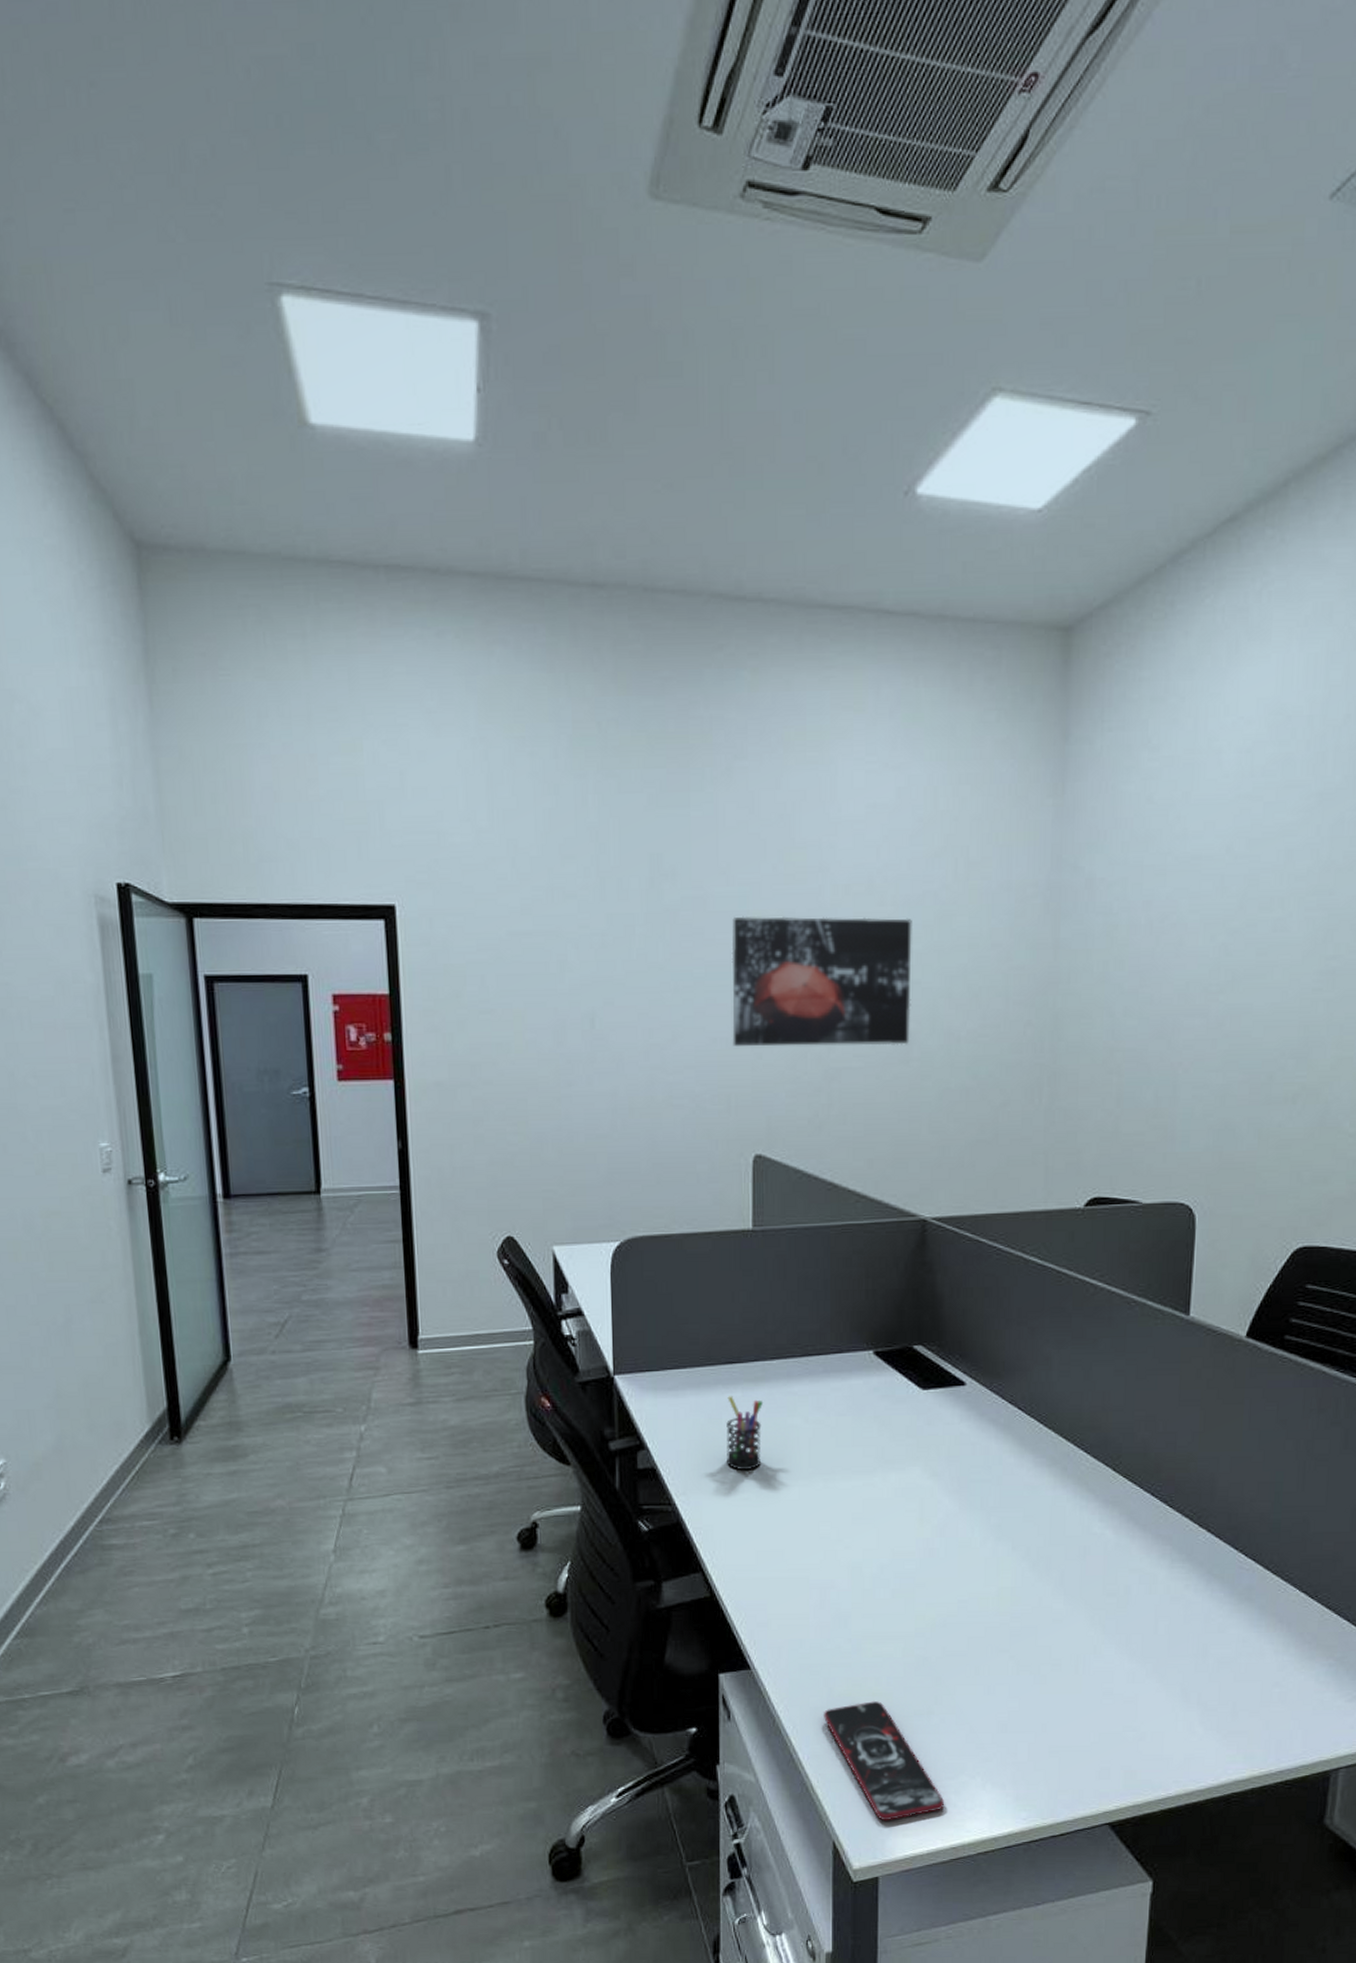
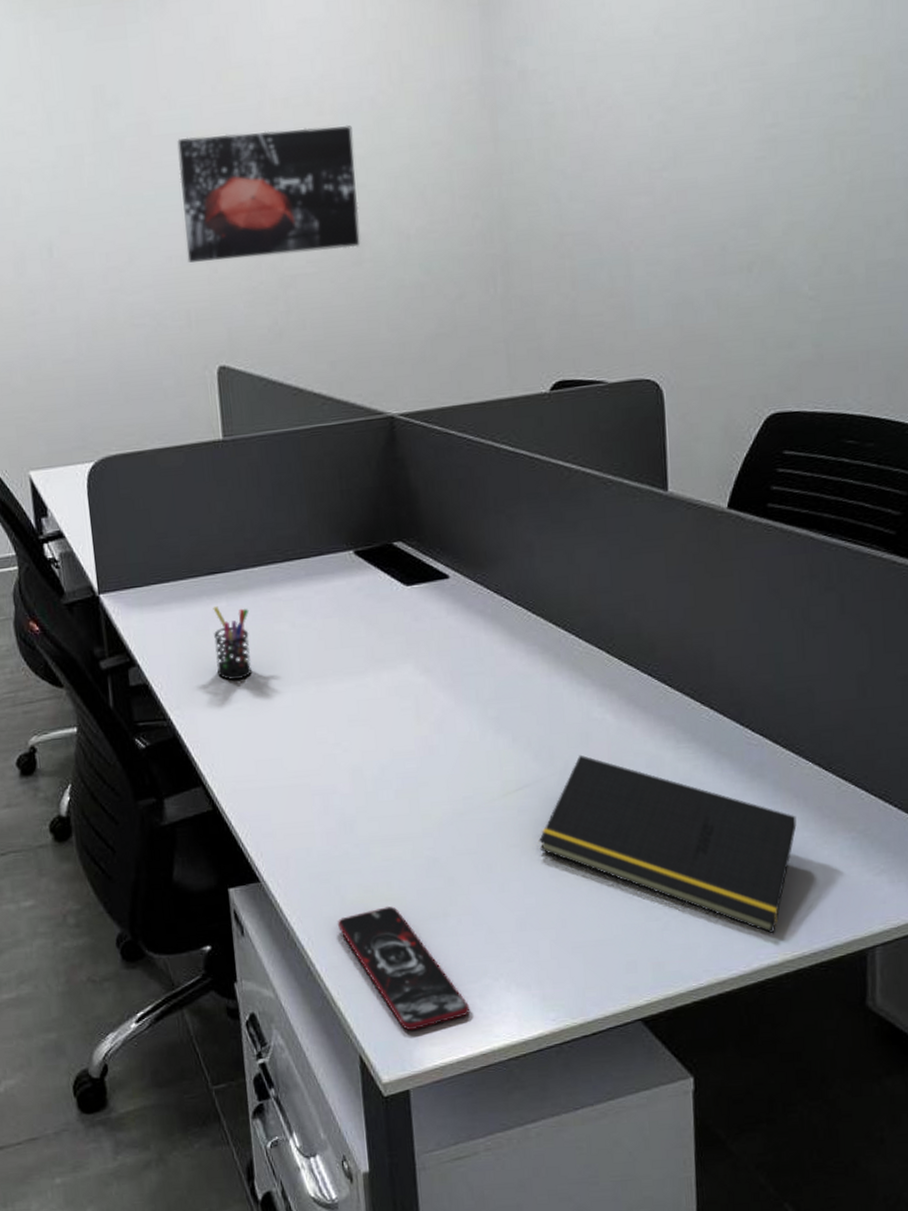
notepad: none [1028,1567,1278,1751] -> present [539,754,797,934]

